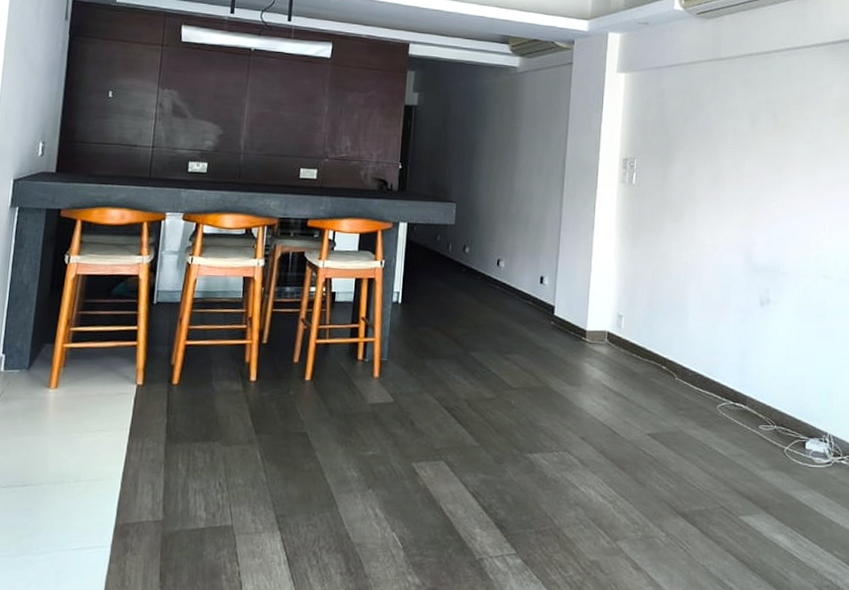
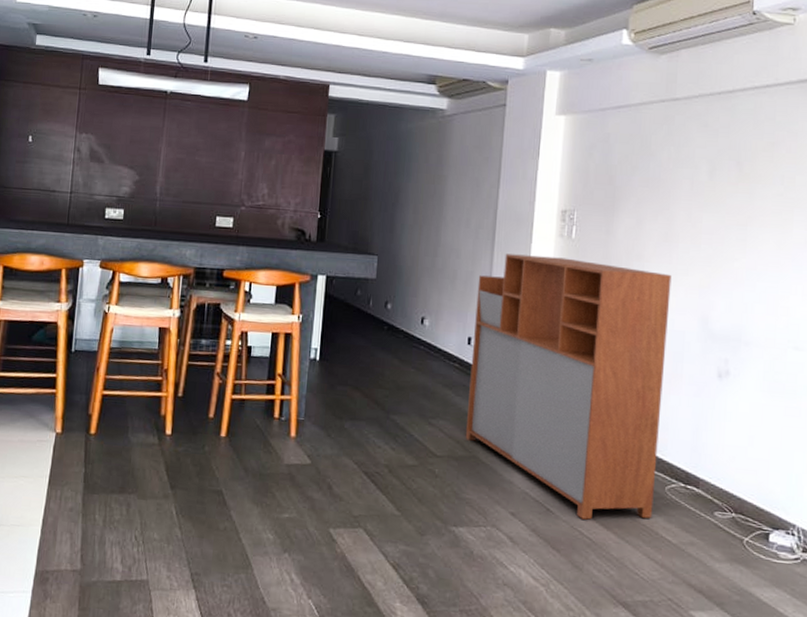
storage cabinet: none [538,199,720,439] -> present [465,253,672,520]

